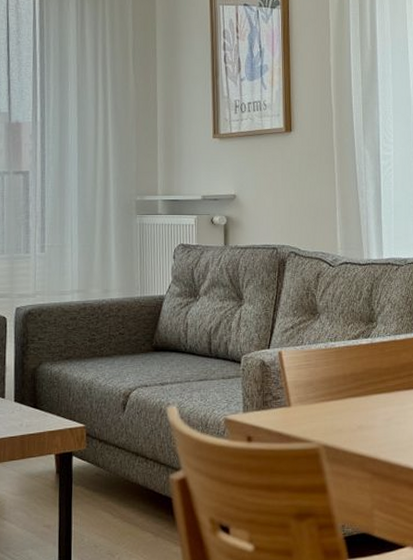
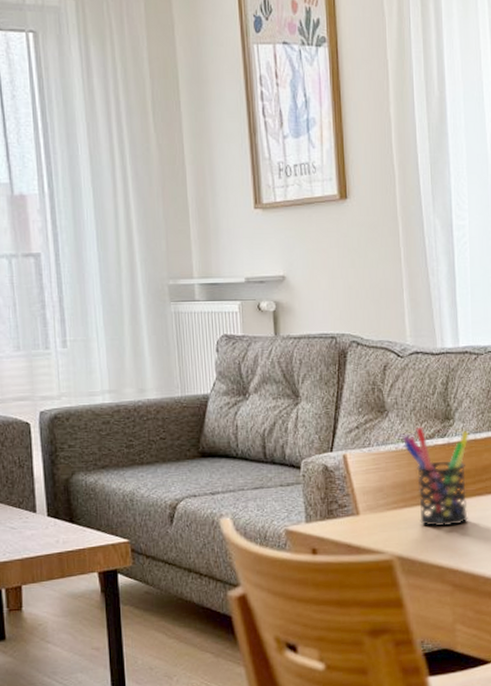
pen holder: none [331,328,390,419] -> present [402,426,469,527]

